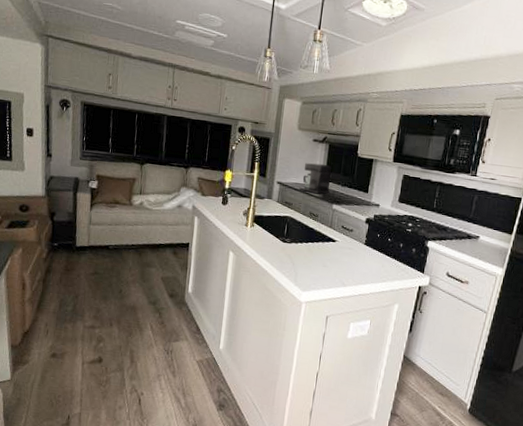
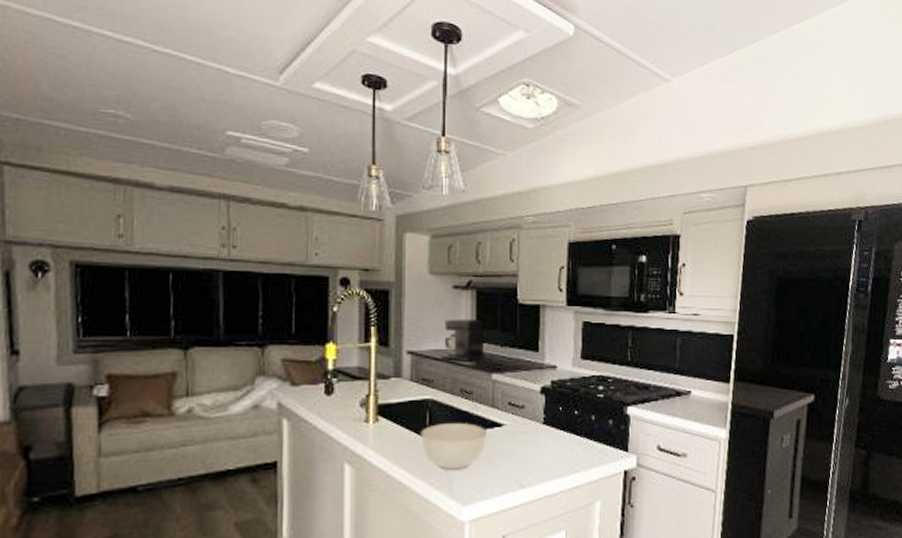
bowl: none [280,234,324,267] -> present [420,422,486,470]

